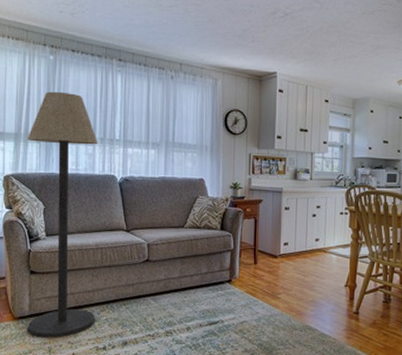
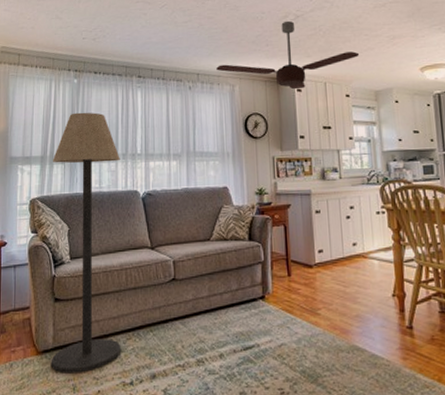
ceiling fan: none [200,18,343,90] -> present [216,21,360,90]

